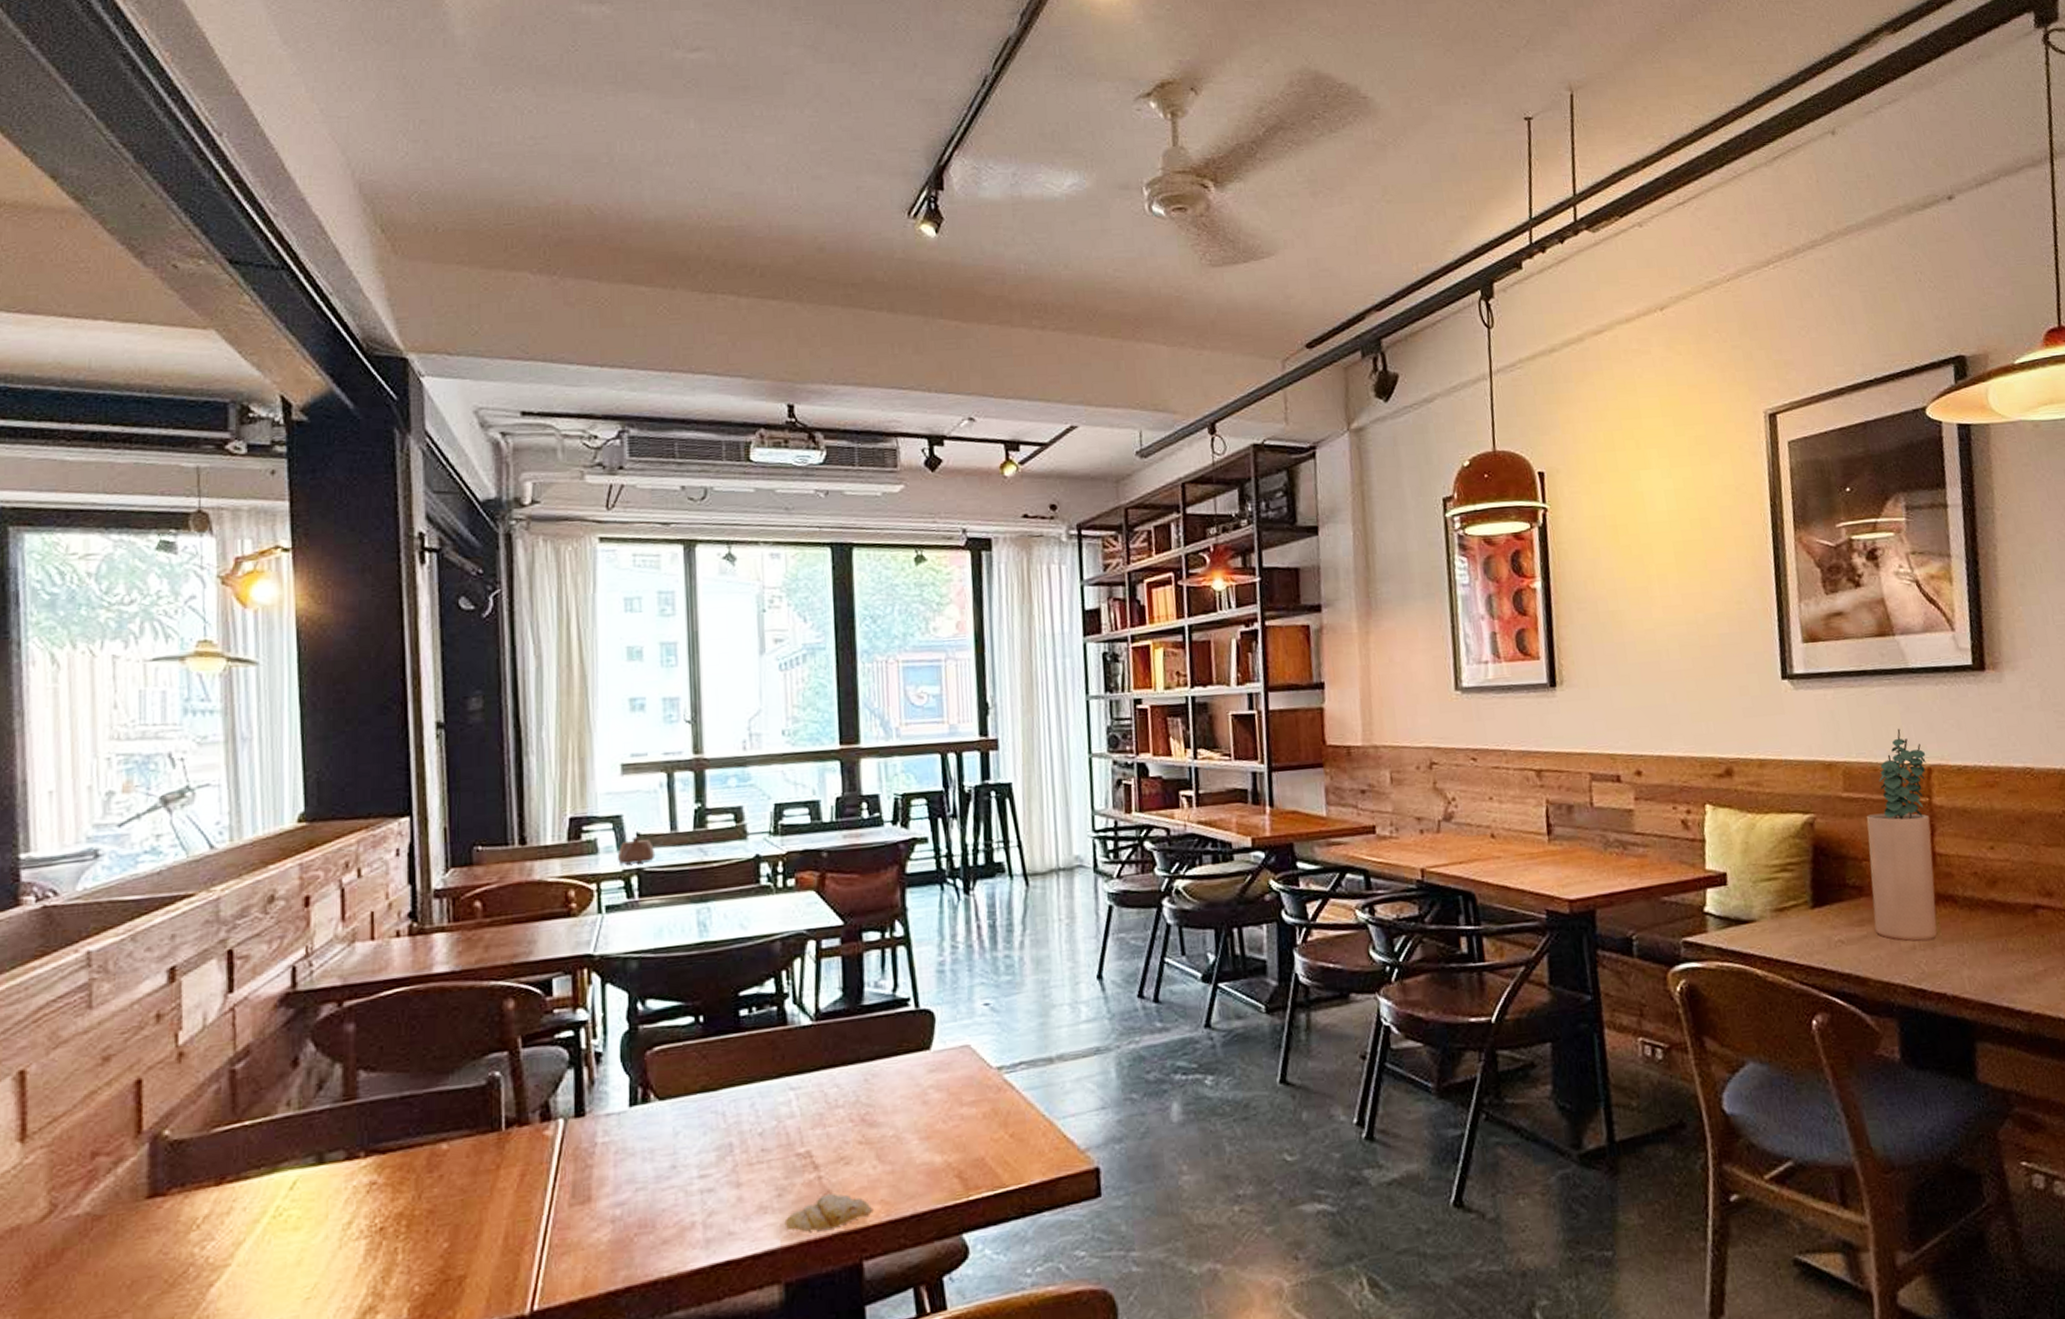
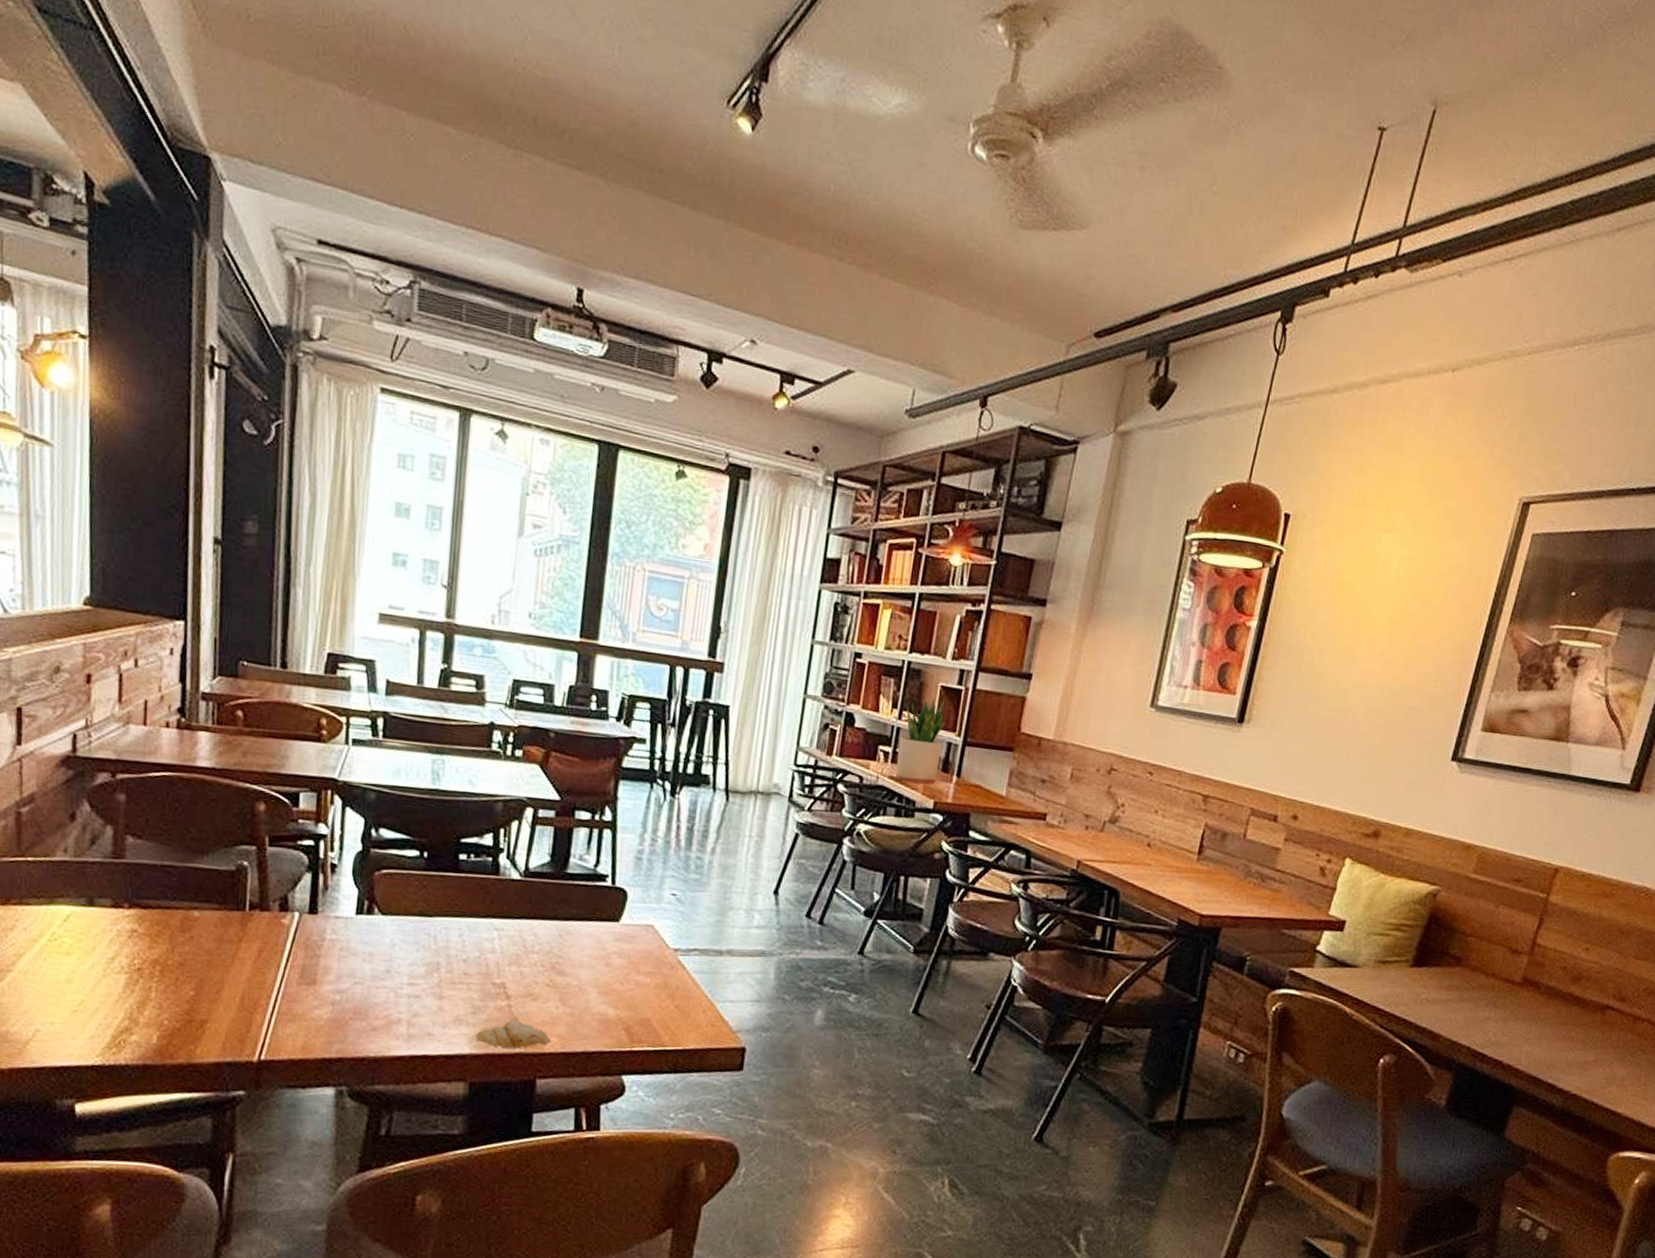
sugar bowl: present [618,836,656,865] -> none [368,682,402,709]
planter: none [1199,729,1249,825] -> present [896,698,947,785]
vase: present [1866,728,1938,942] -> none [1460,827,1558,1016]

